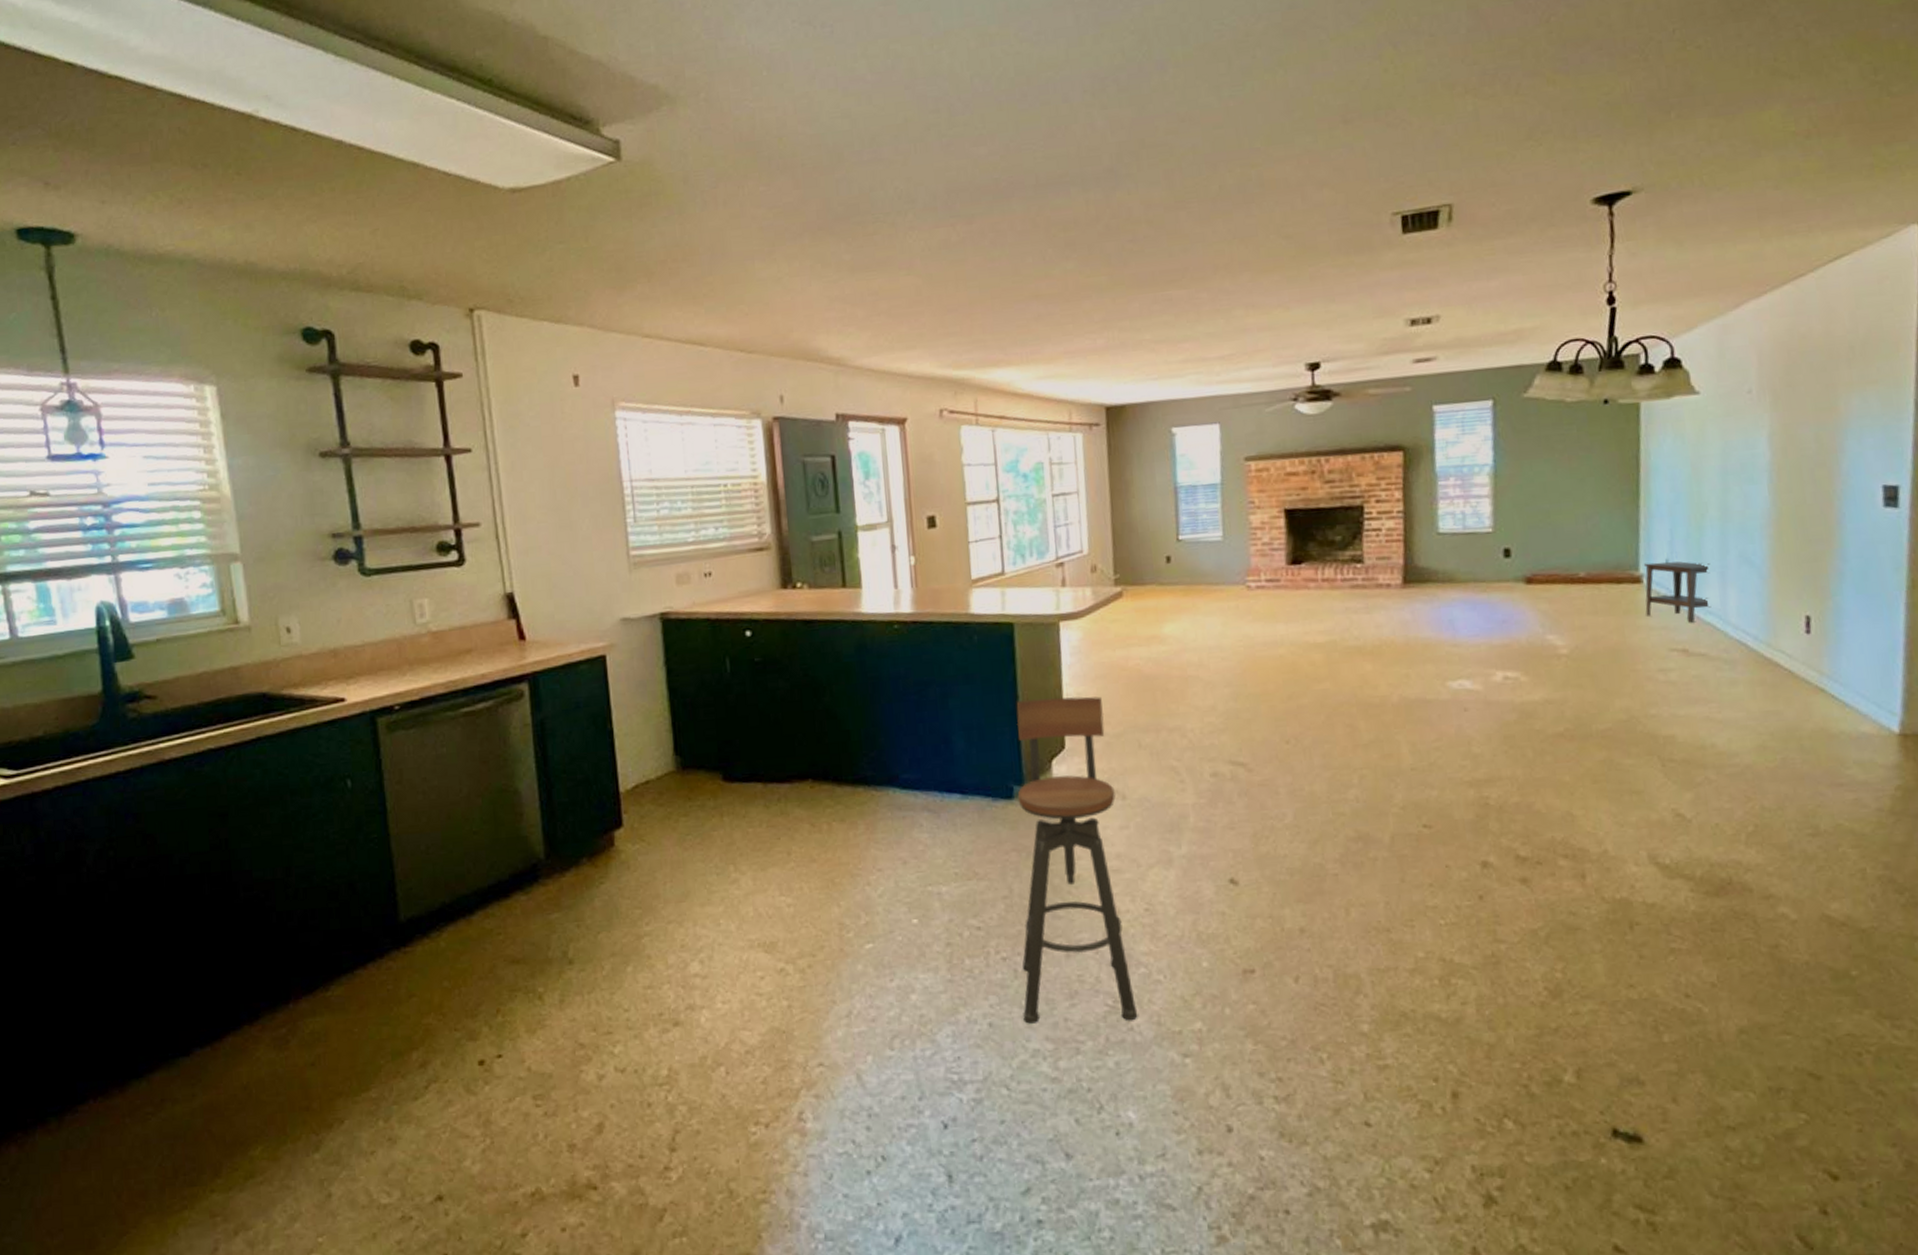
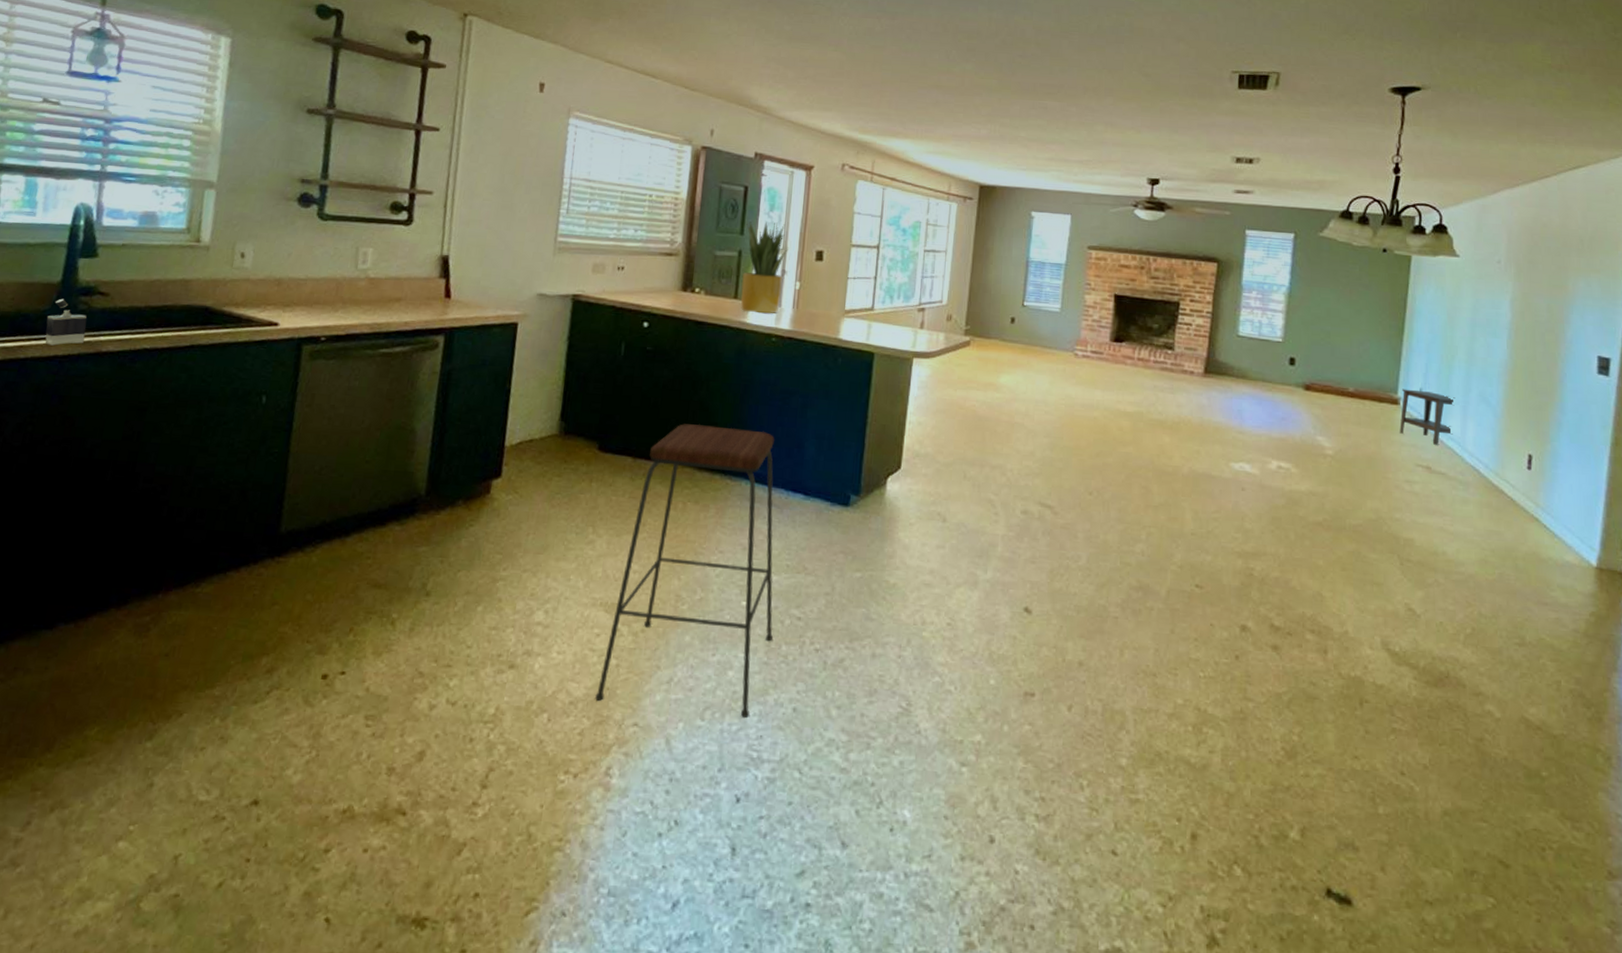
perfume bottle: none [98,709,143,762] -> present [45,298,87,346]
bar stool: none [772,732,953,1046] -> present [595,424,775,717]
planter: none [841,491,896,600] -> present [740,221,788,314]
bar stool: present [1016,696,1138,1024] -> none [825,420,939,724]

